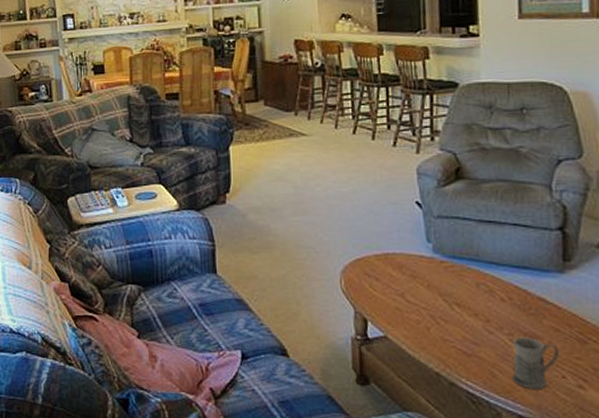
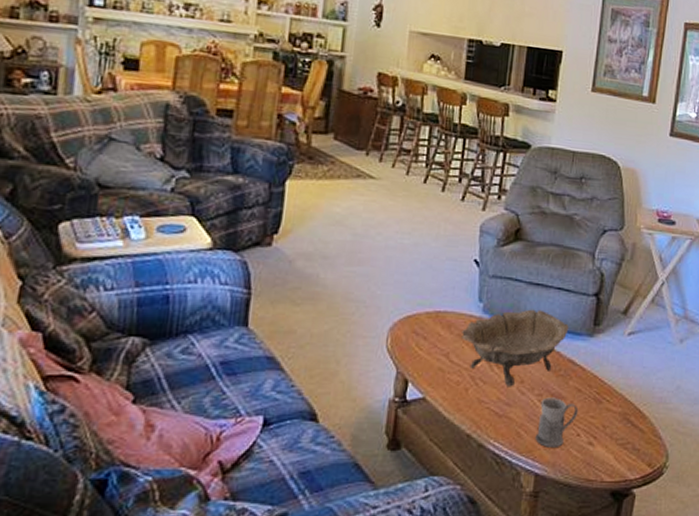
decorative bowl: none [414,247,533,326] -> present [461,309,569,387]

